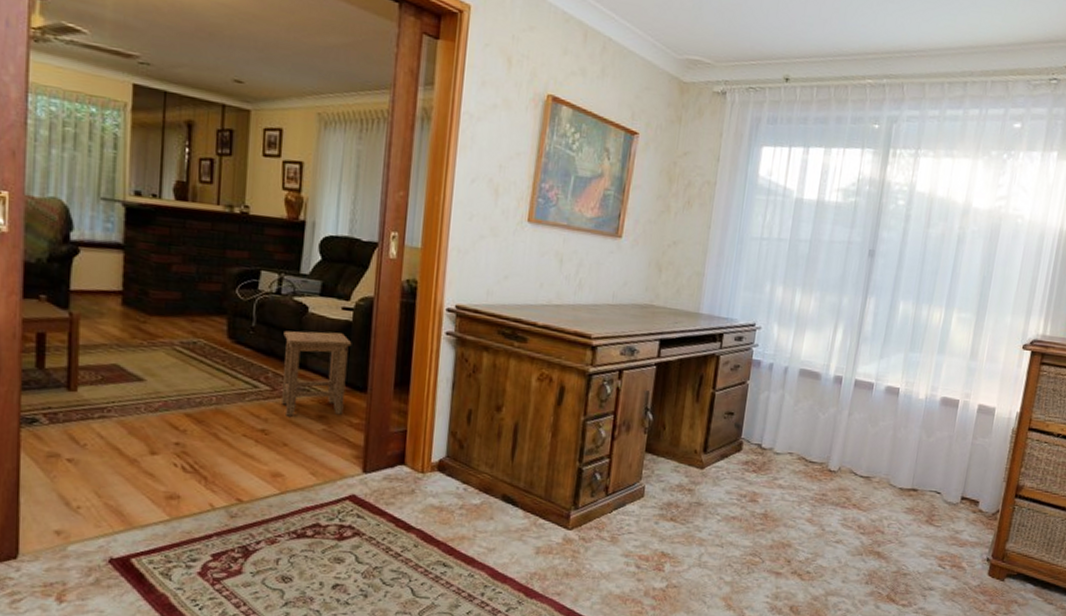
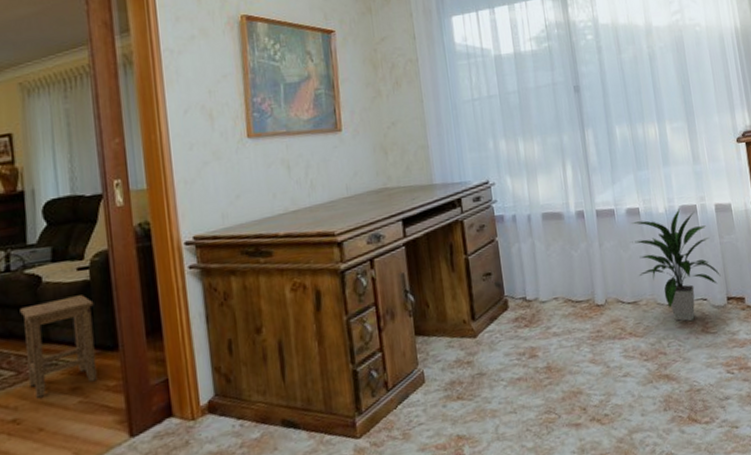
indoor plant: none [880,399,963,510] -> present [631,208,721,322]

